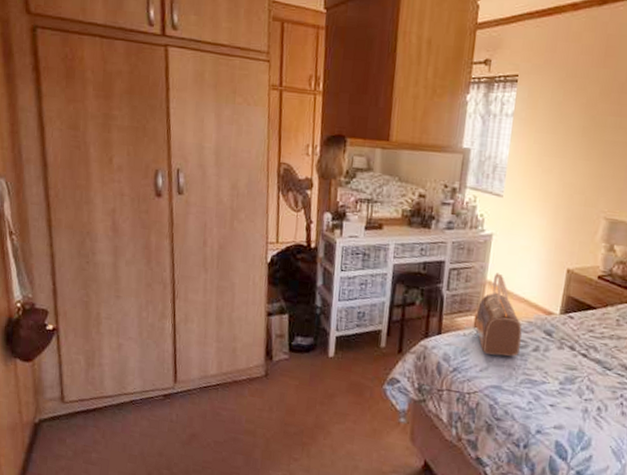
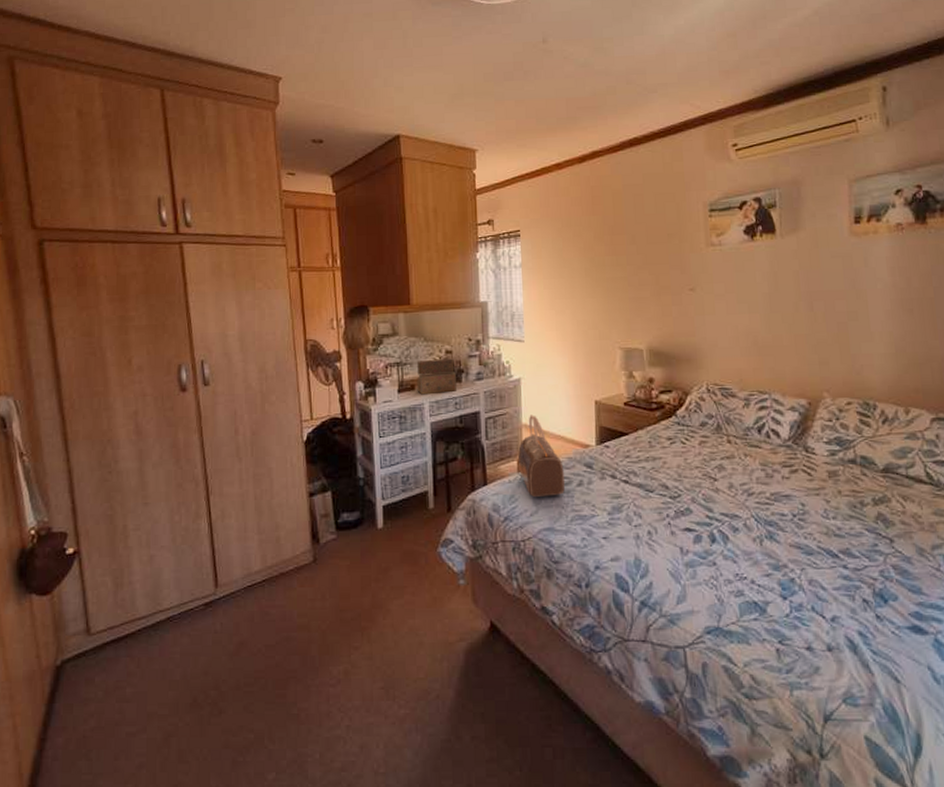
jewelry box: none [384,200,427,238] -> present [417,358,456,395]

